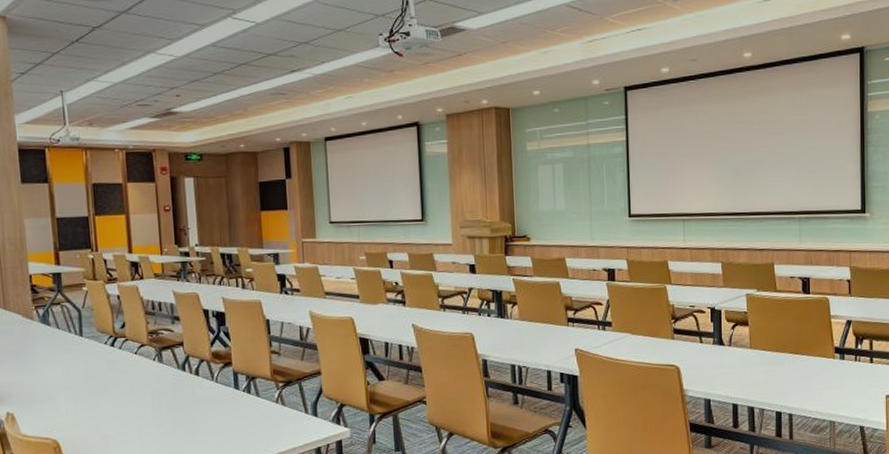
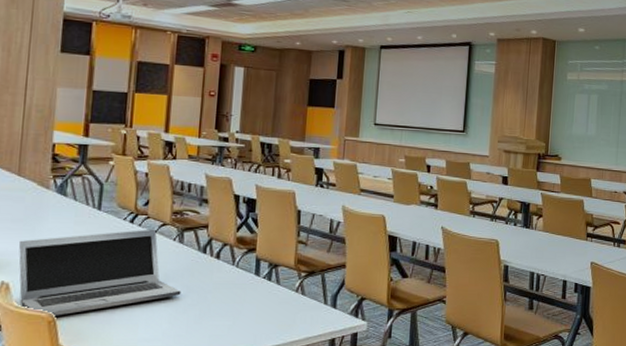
laptop: none [16,350,169,442] -> present [19,229,182,316]

